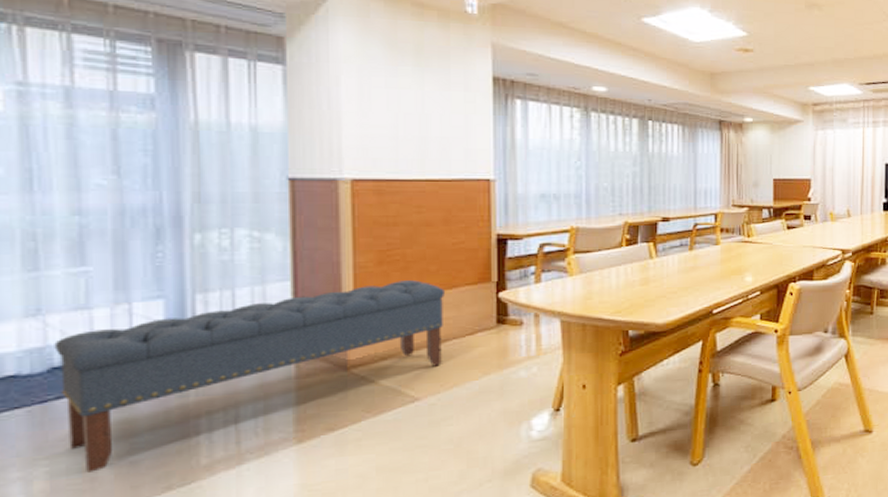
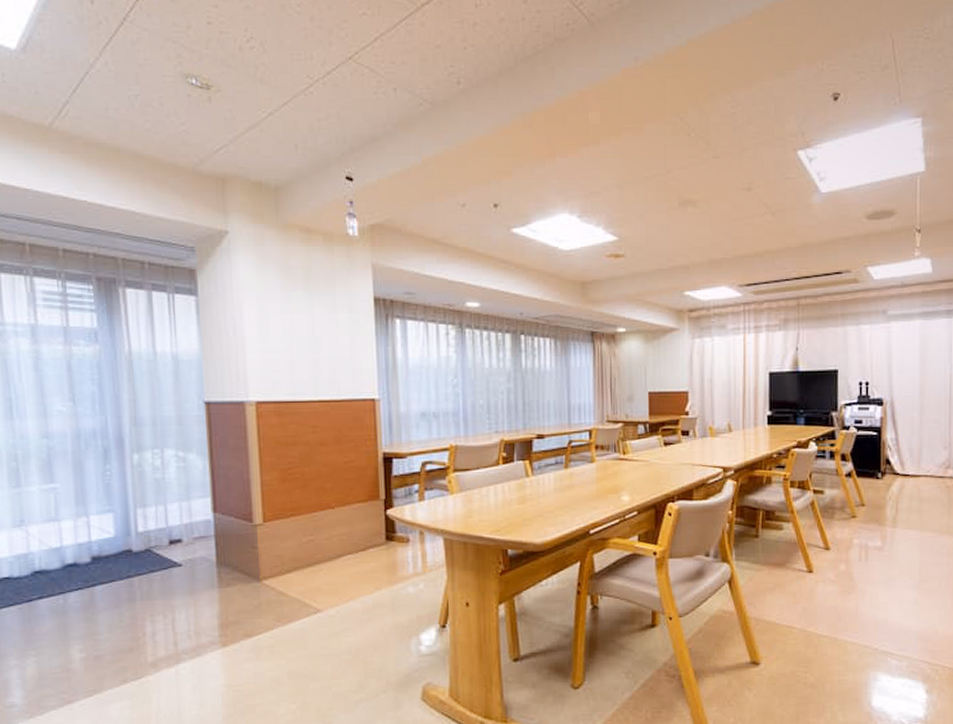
bench: present [54,280,446,473] -> none [35,497,340,664]

